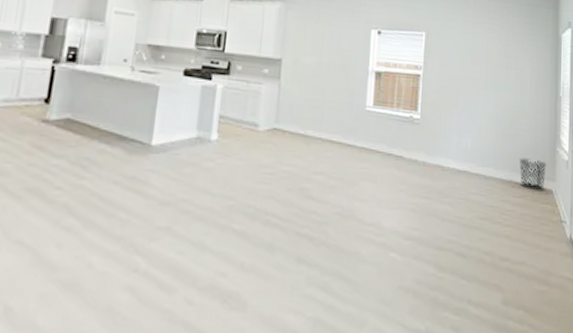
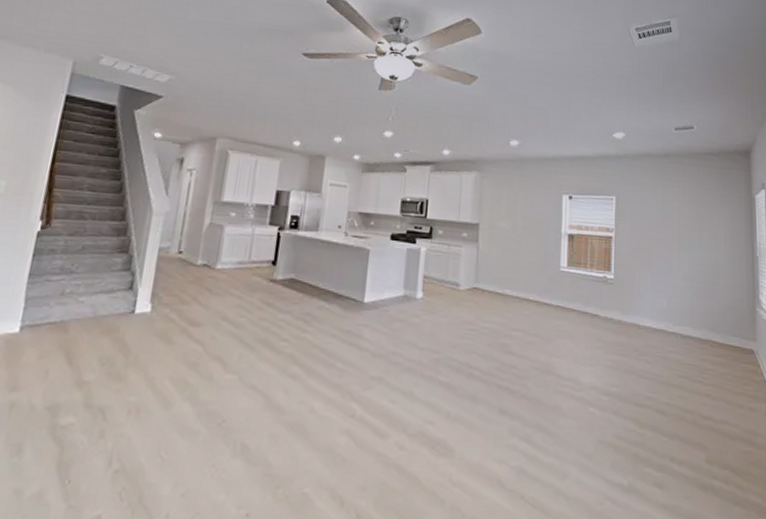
waste bin: present [519,158,547,192] -> none [716,317,747,351]

